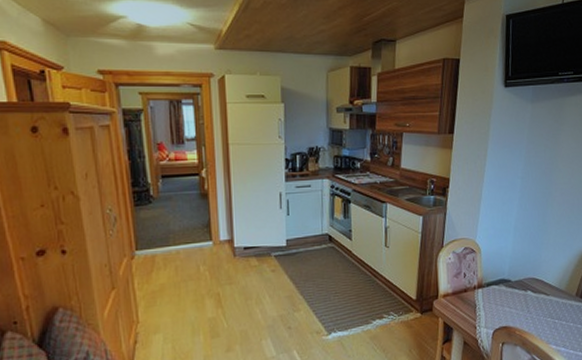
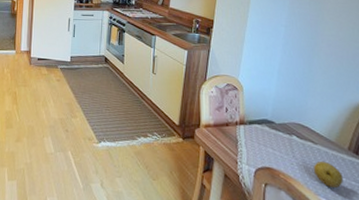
fruit: none [545,310,571,334] -> present [313,160,343,188]

